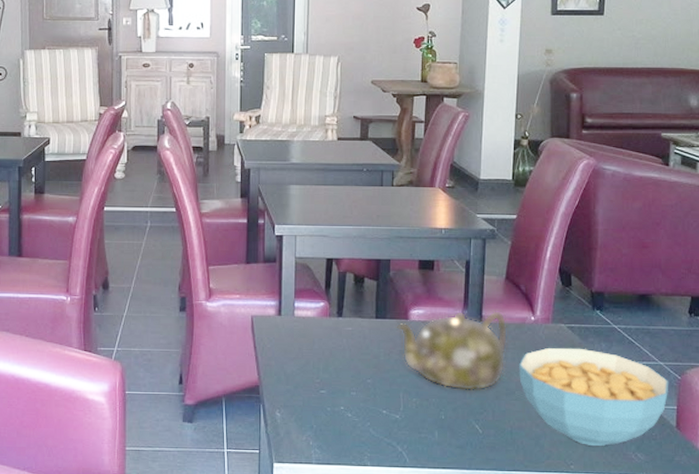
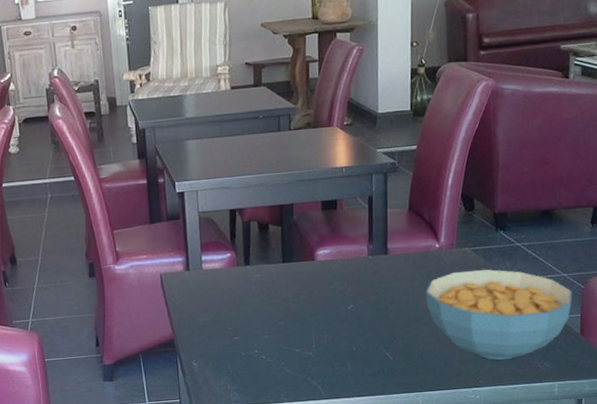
teapot: present [396,310,508,391] -> none [303,241,414,323]

